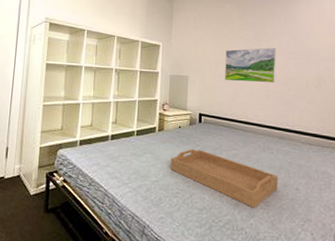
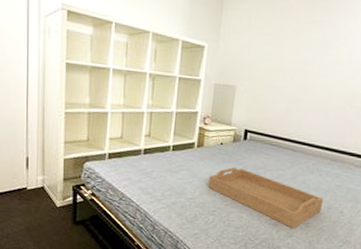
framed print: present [225,48,276,84] -> none [279,55,346,99]

